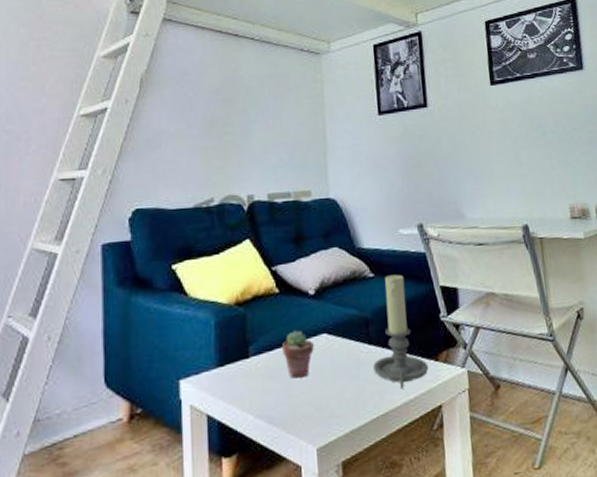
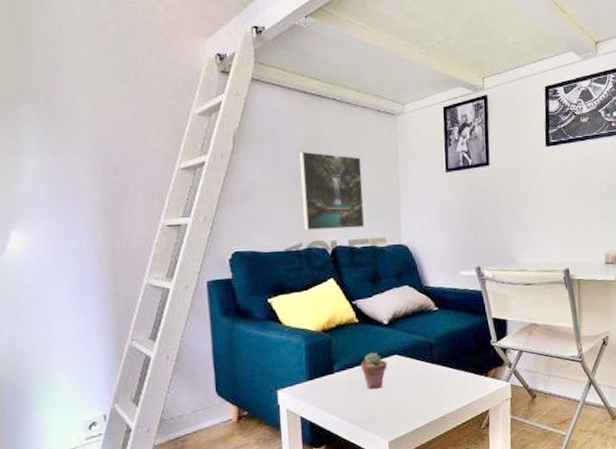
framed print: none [213,94,287,183] -> present [300,151,365,230]
candle holder: present [373,274,429,389] -> none [435,308,480,398]

